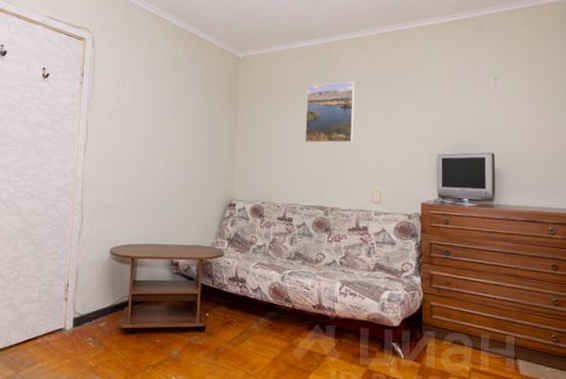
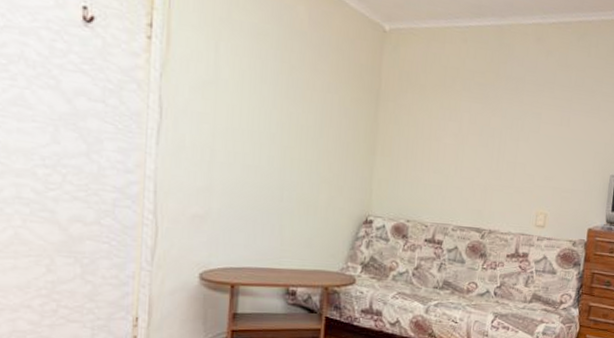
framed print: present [305,81,355,143] -> none [463,77,528,154]

